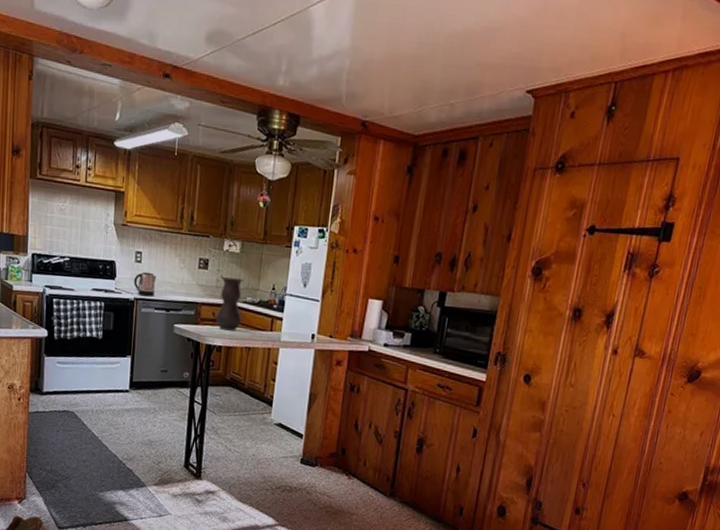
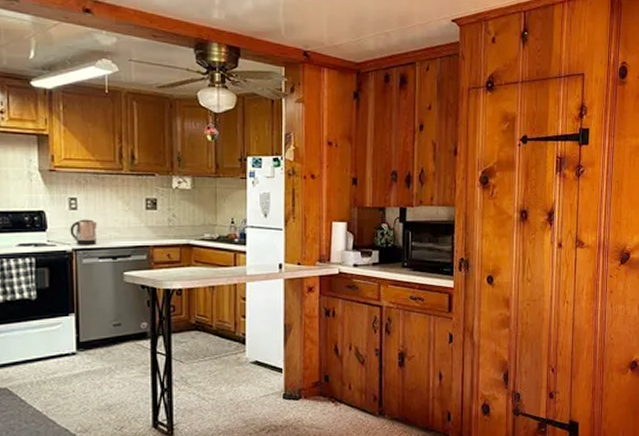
vase: present [215,277,245,331] -> none [171,216,202,271]

